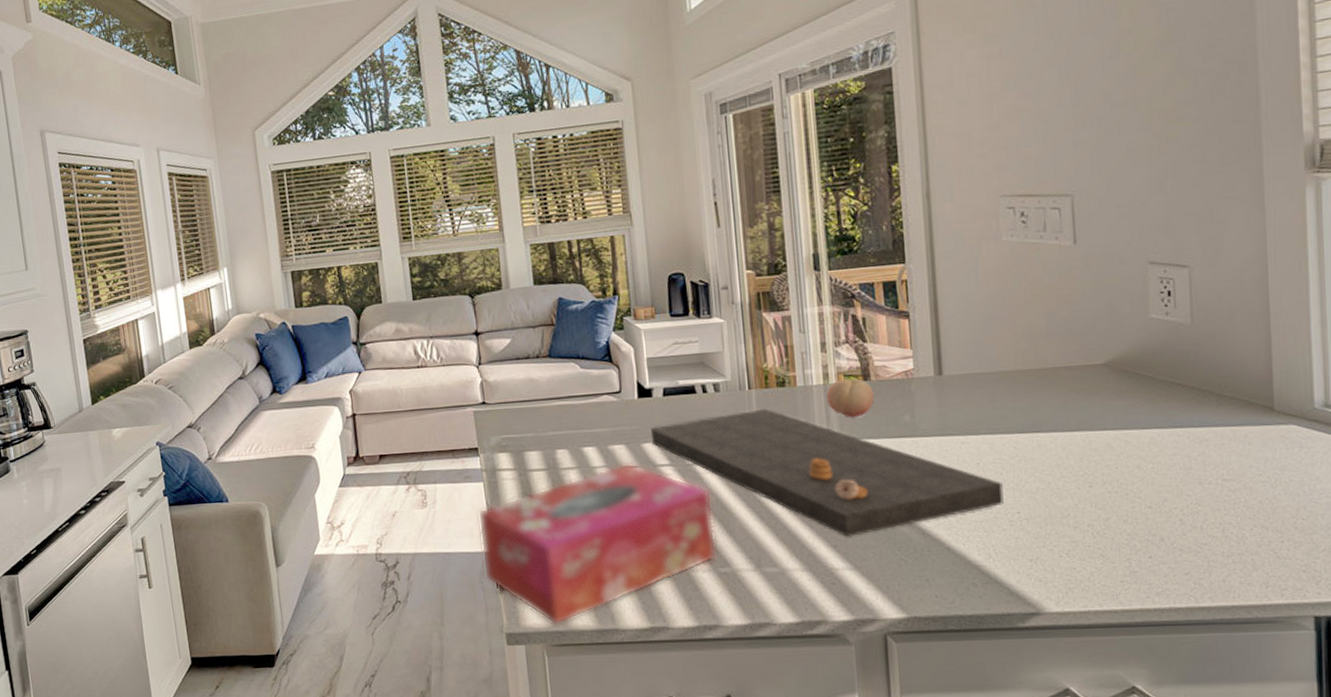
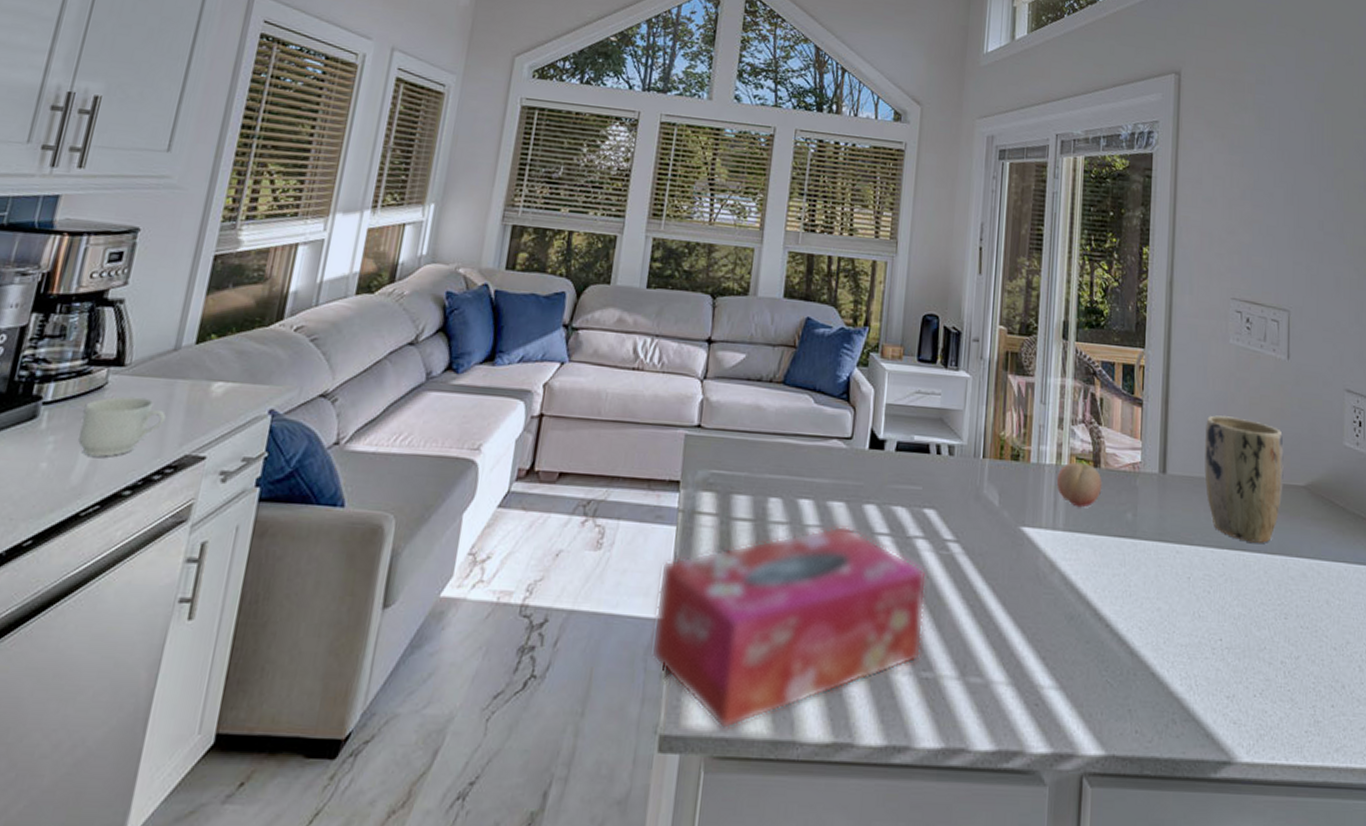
mug: none [36,447,91,491] -> present [78,396,166,457]
cutting board: present [651,408,1004,537] -> none [875,482,1209,649]
plant pot: none [982,311,1079,424] -> present [1204,415,1284,543]

